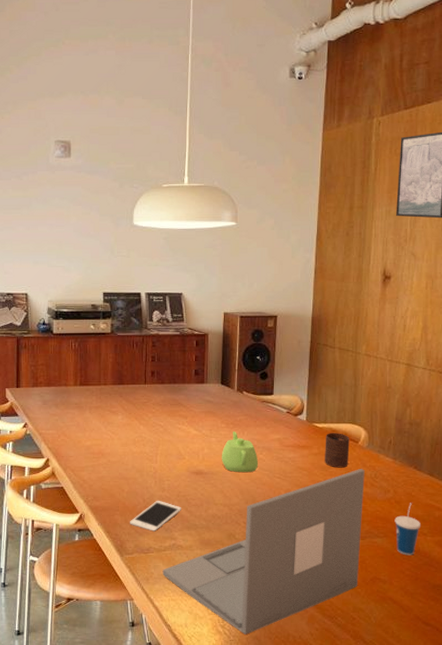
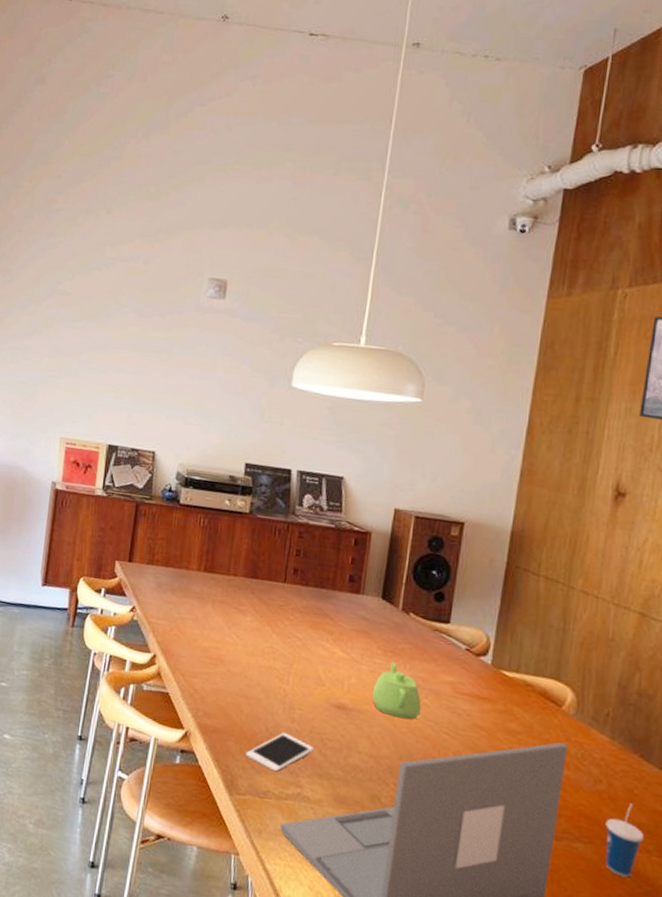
cup: present [325,433,350,468] -> none [512,686,550,738]

